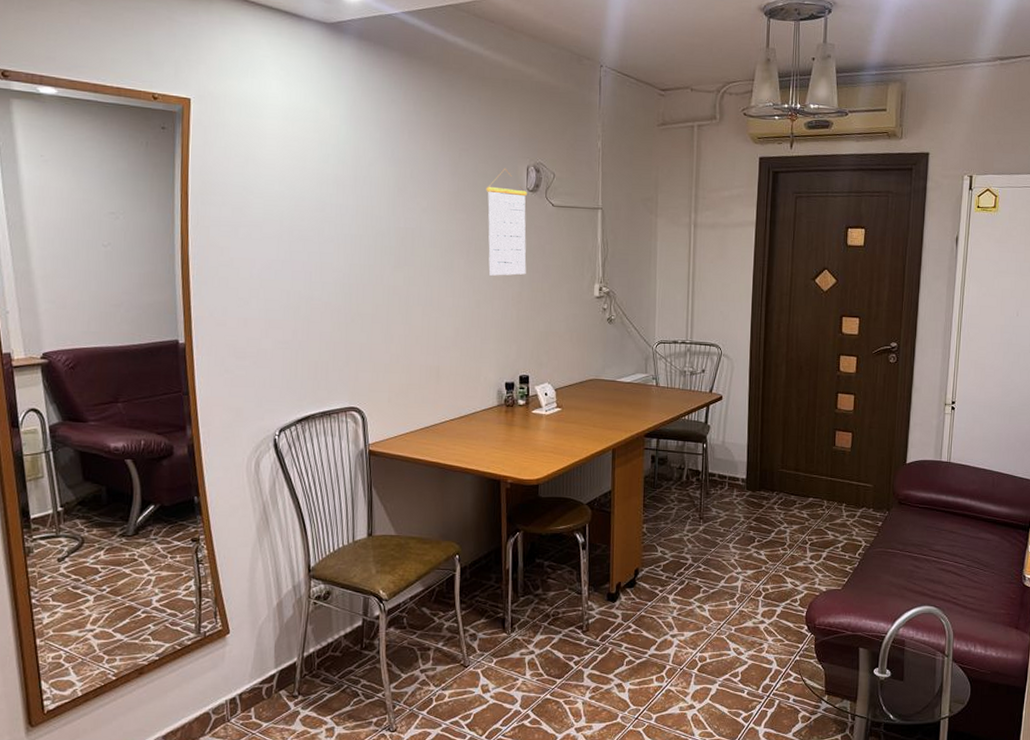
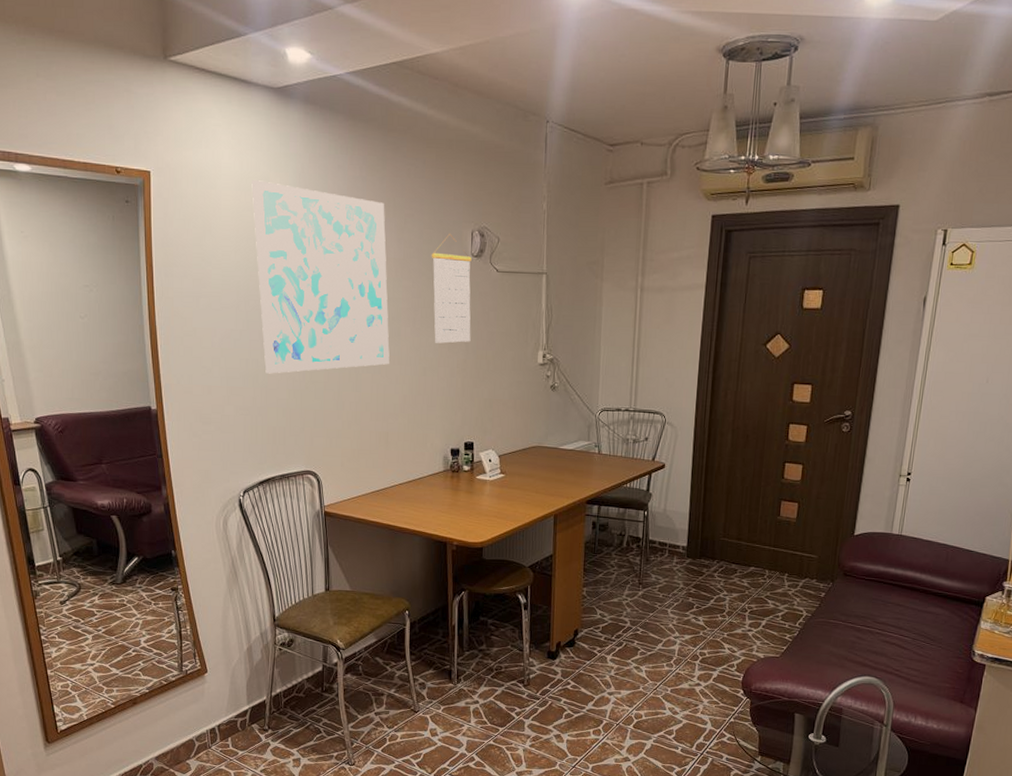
wall art: none [300,111,442,306] -> present [251,180,390,374]

